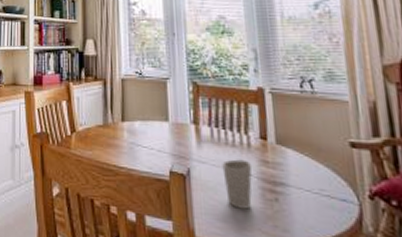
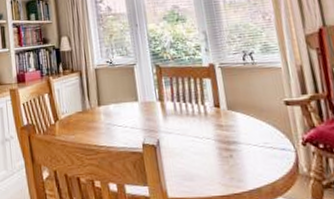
cup: present [222,159,253,210] -> none [185,126,212,168]

